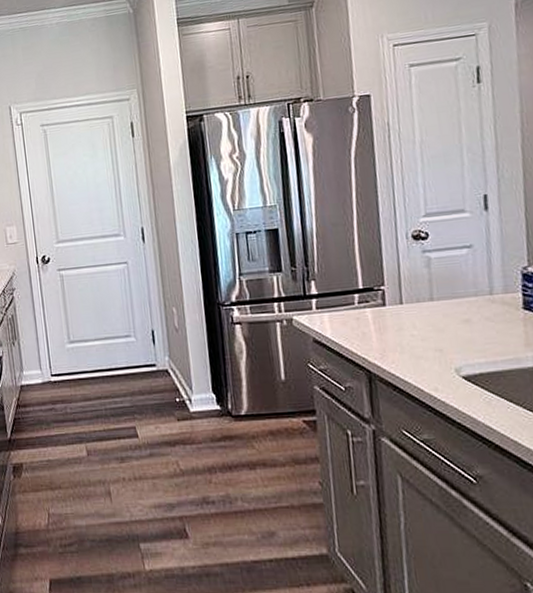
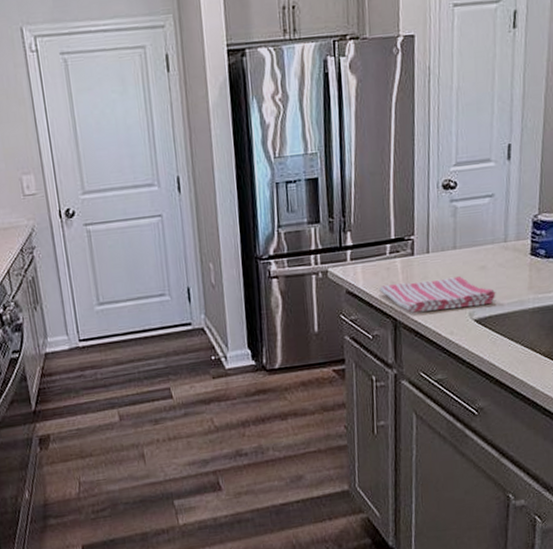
dish towel: none [349,329,486,366] -> present [379,276,496,313]

